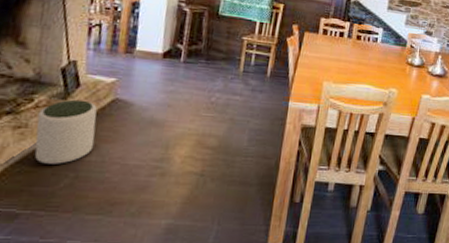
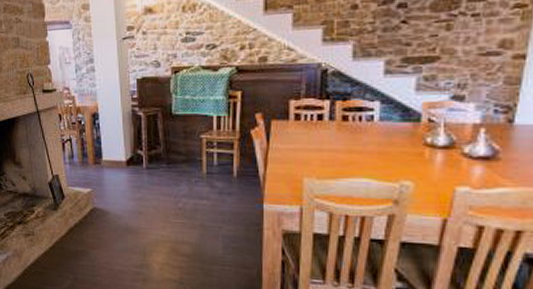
plant pot: present [34,99,97,164] -> none [39,210,84,267]

